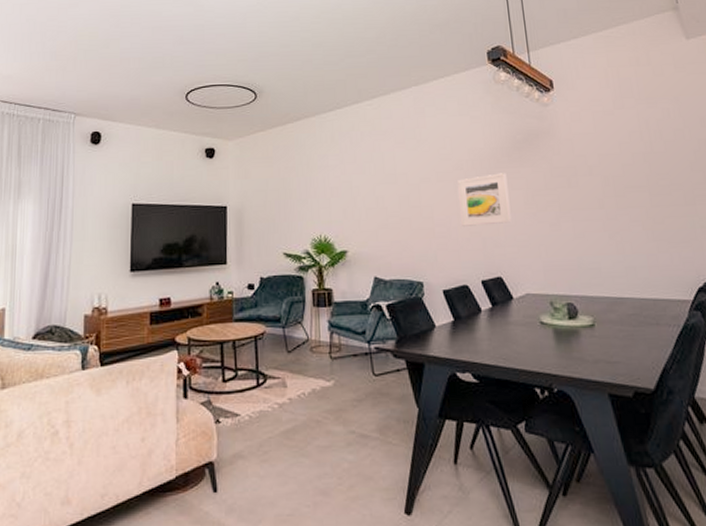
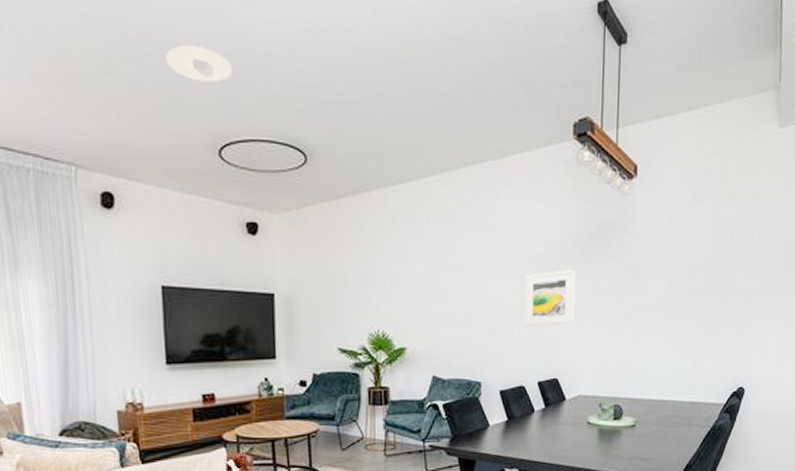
recessed light: none [149,23,199,47] -> present [165,45,233,83]

